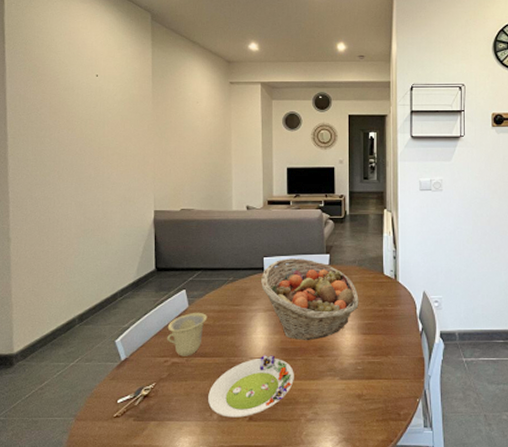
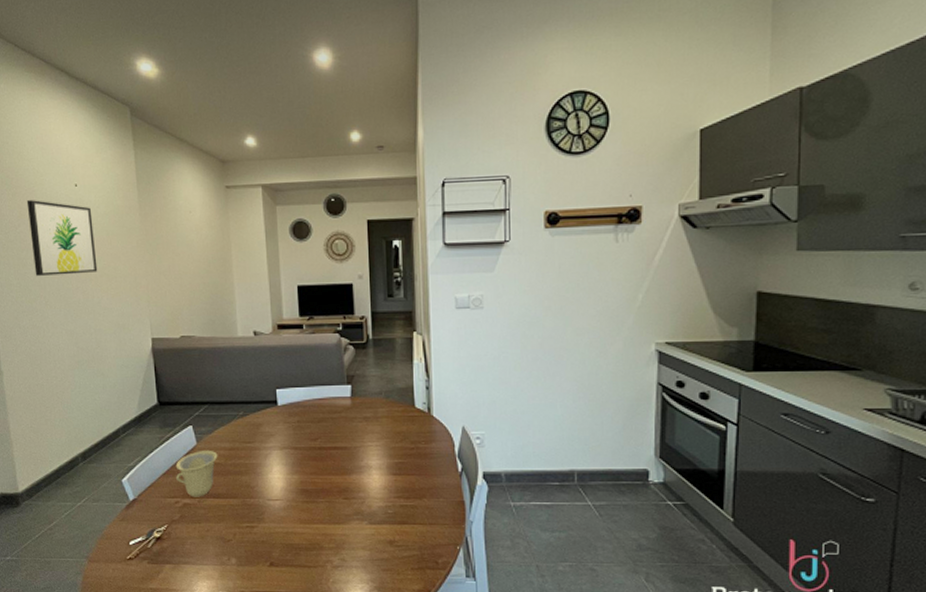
wall art: none [50,87,110,153] -> present [26,200,98,276]
salad plate: present [208,355,294,418] -> none [224,497,317,563]
fruit basket: present [261,258,359,341] -> none [275,390,387,482]

